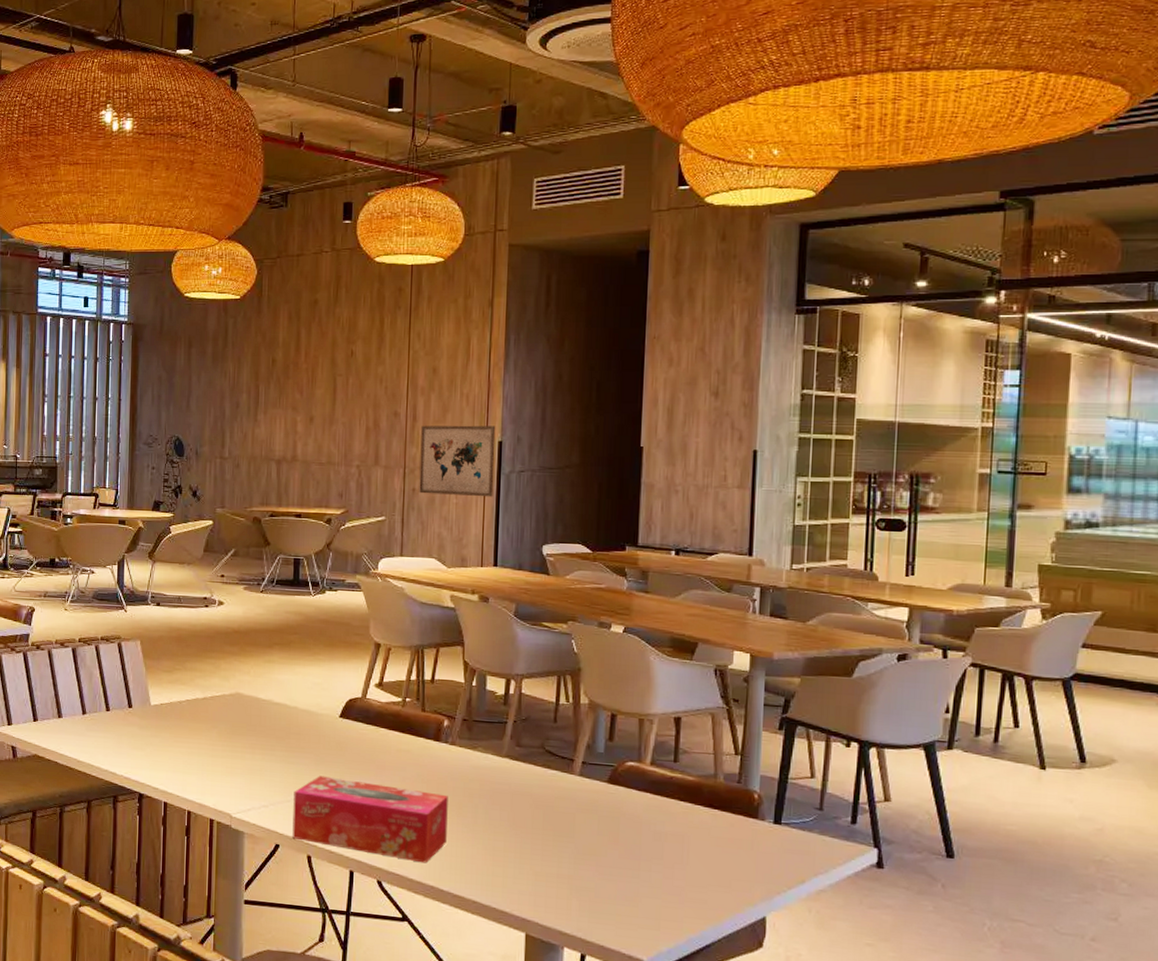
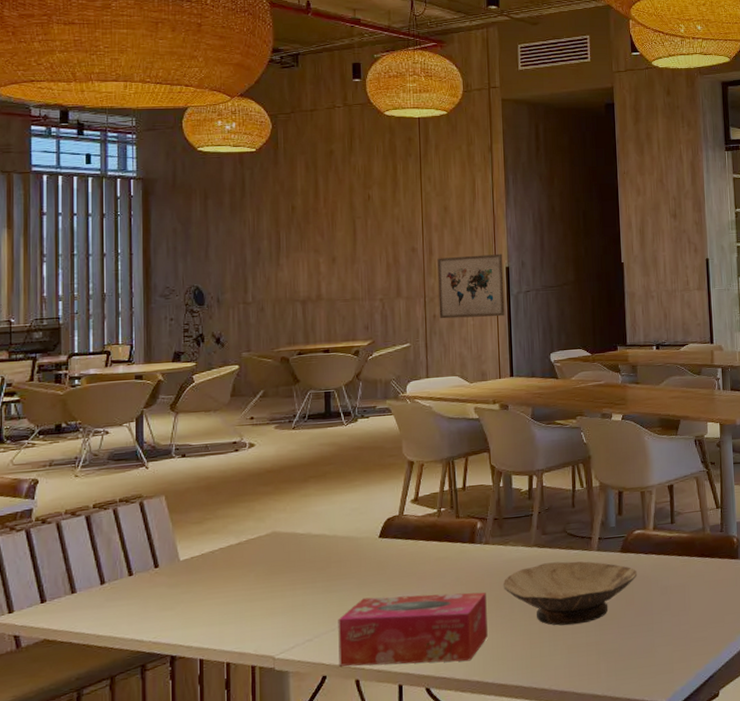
bowl: none [467,777,626,852] -> present [503,561,638,626]

